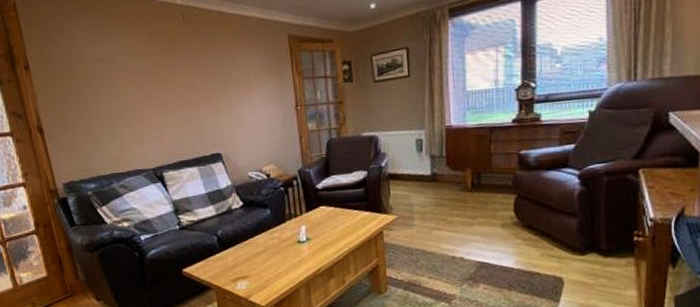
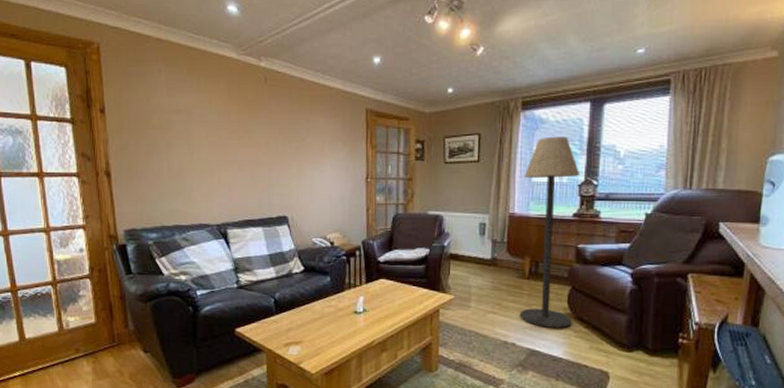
floor lamp: none [457,40,520,239] -> present [519,136,580,328]

